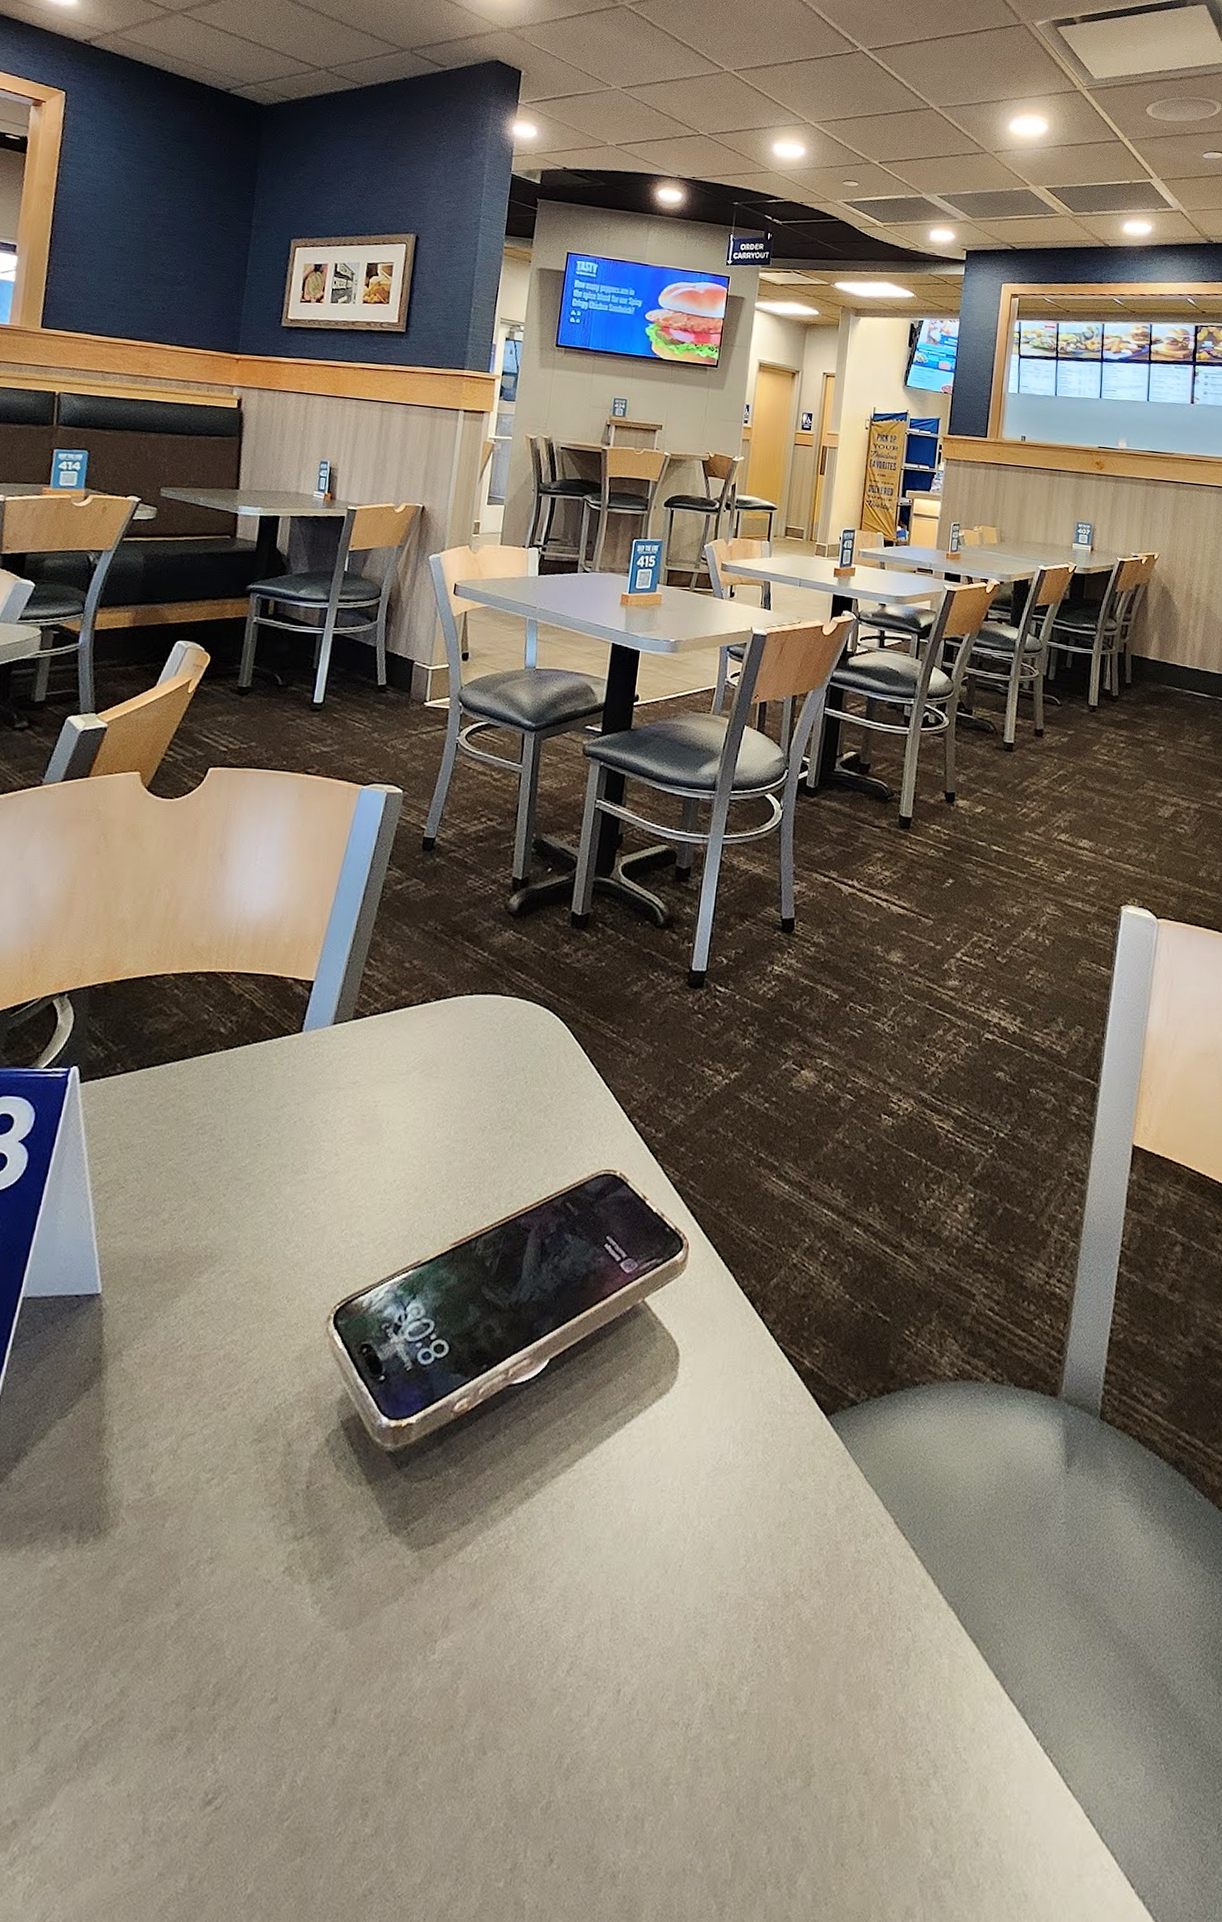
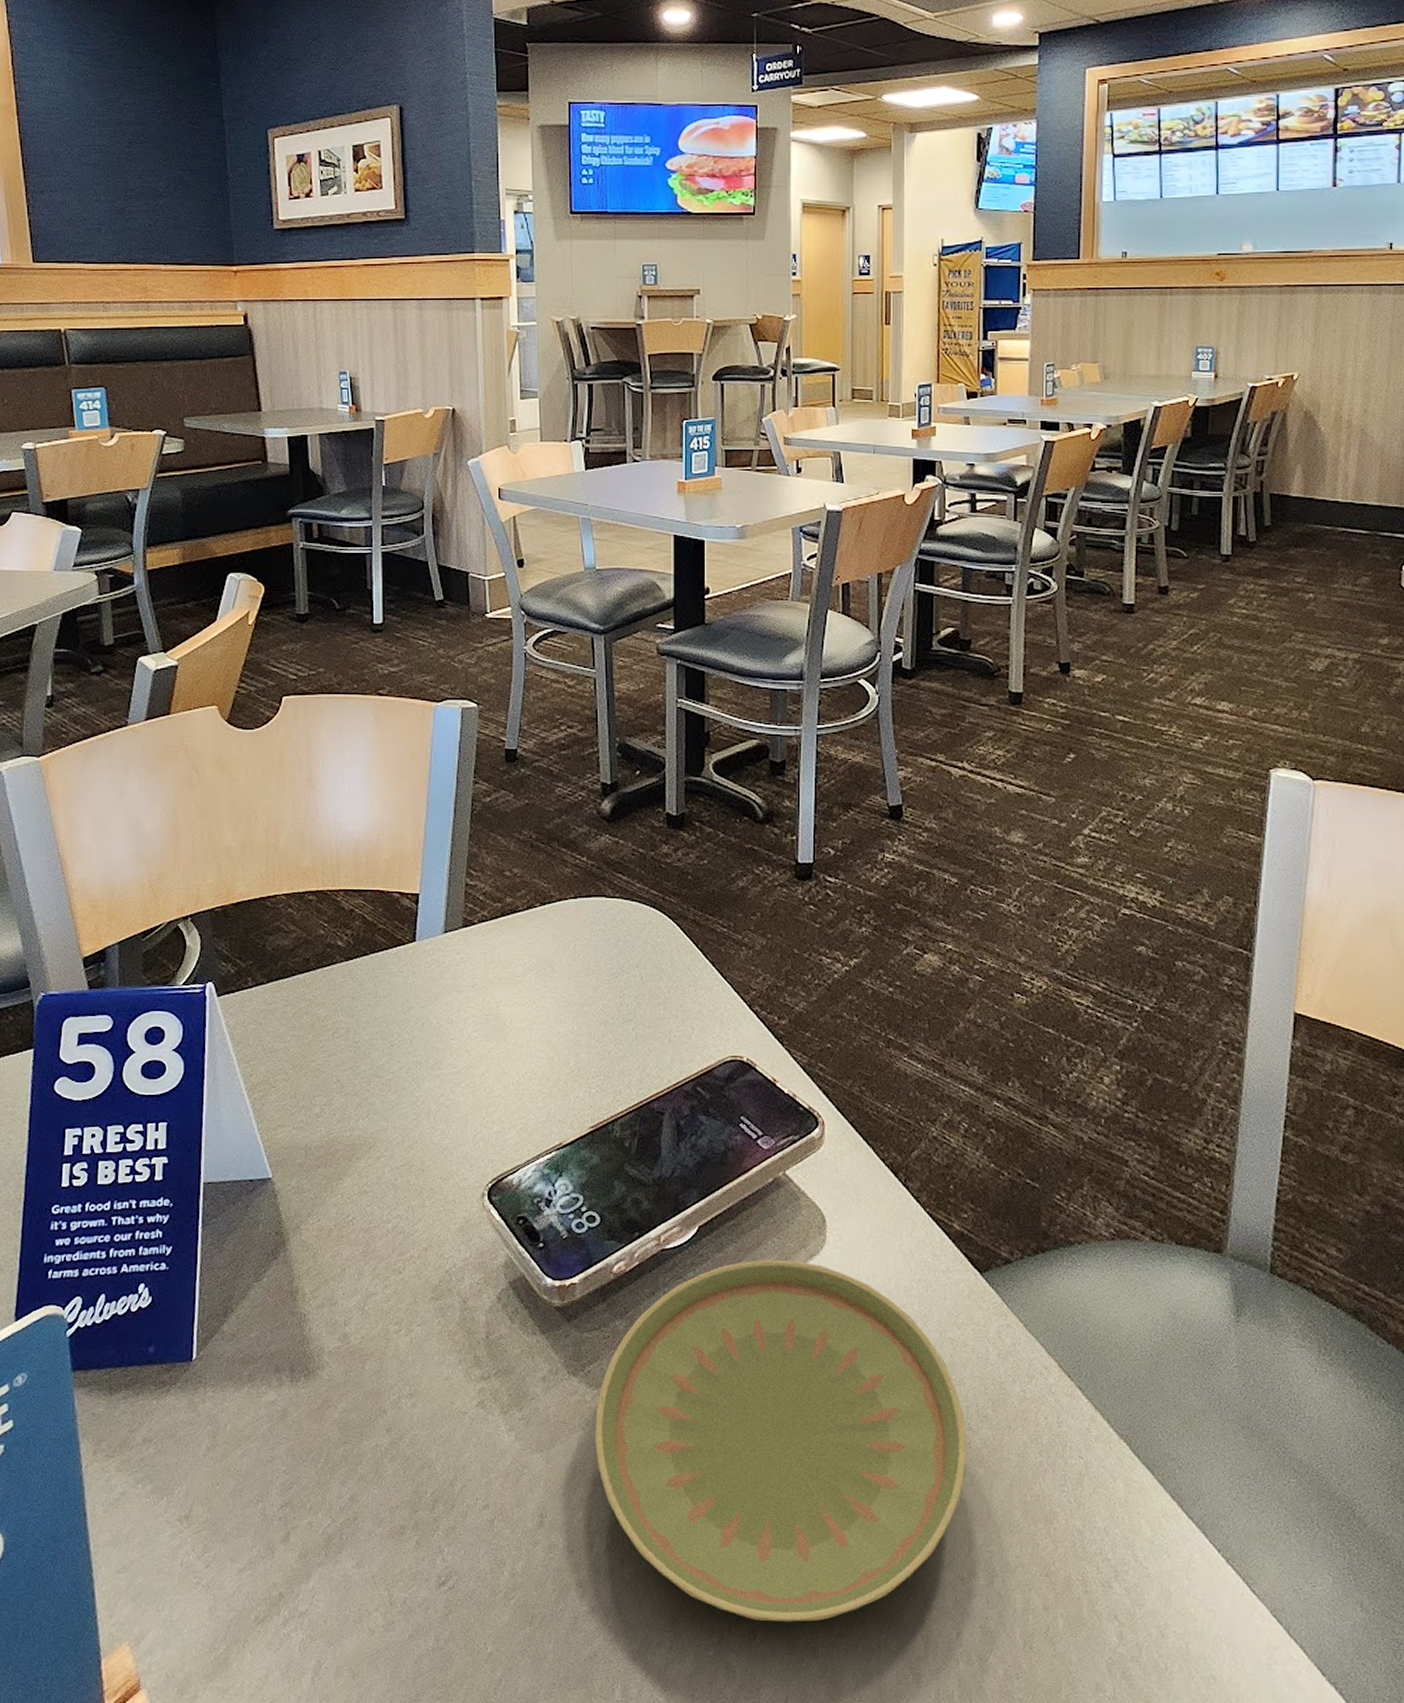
plate: none [405,1397,798,1840] -> present [595,1259,966,1622]

